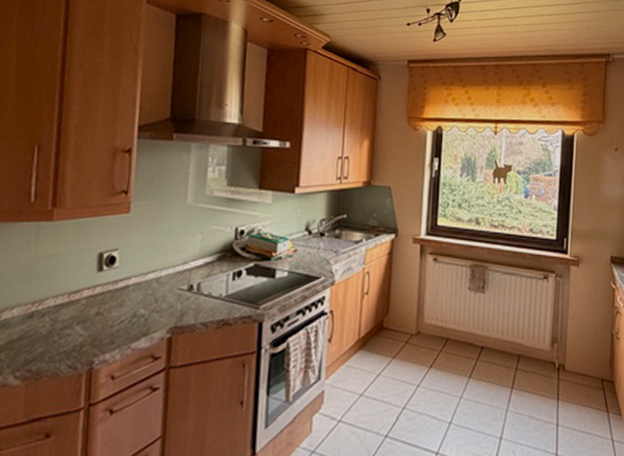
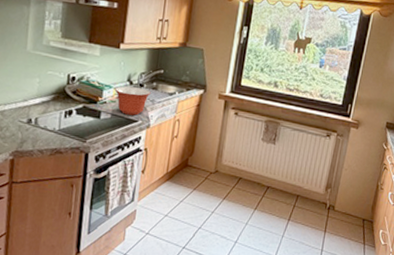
mixing bowl: none [292,237,334,271] -> present [115,86,151,116]

